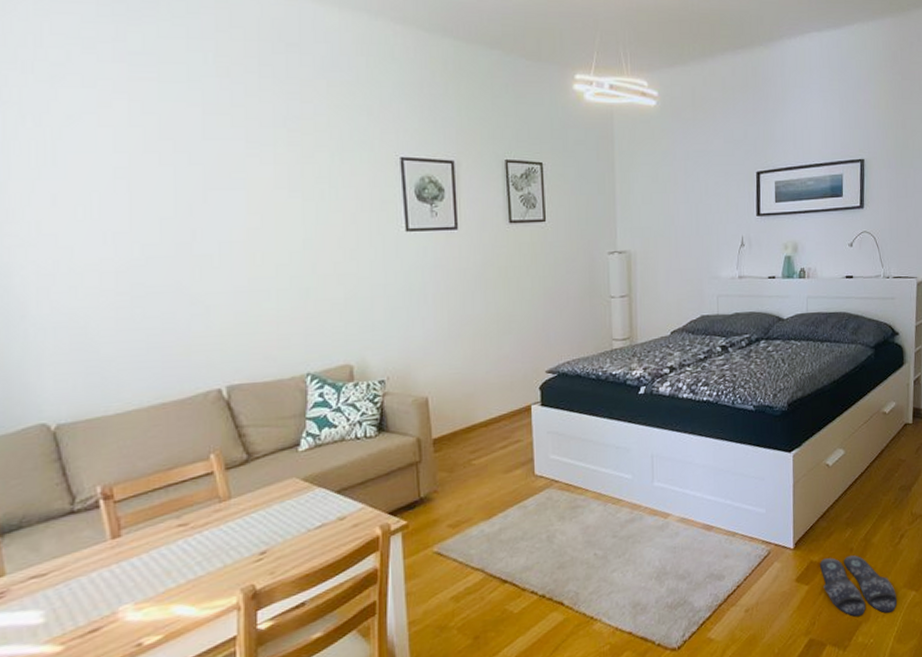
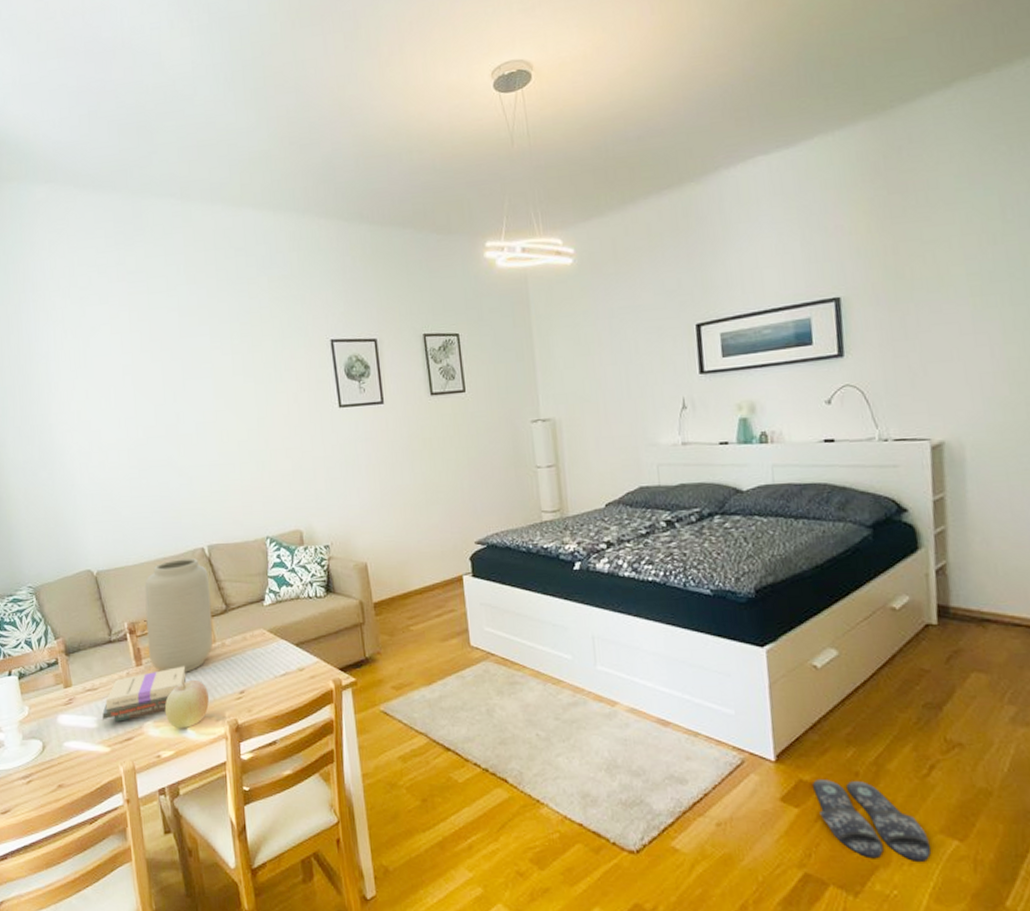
books: none [54,530,187,613] -> present [102,666,187,723]
vase: none [130,402,228,542] -> present [145,558,213,673]
fruit: none [151,545,218,608] -> present [164,679,210,729]

